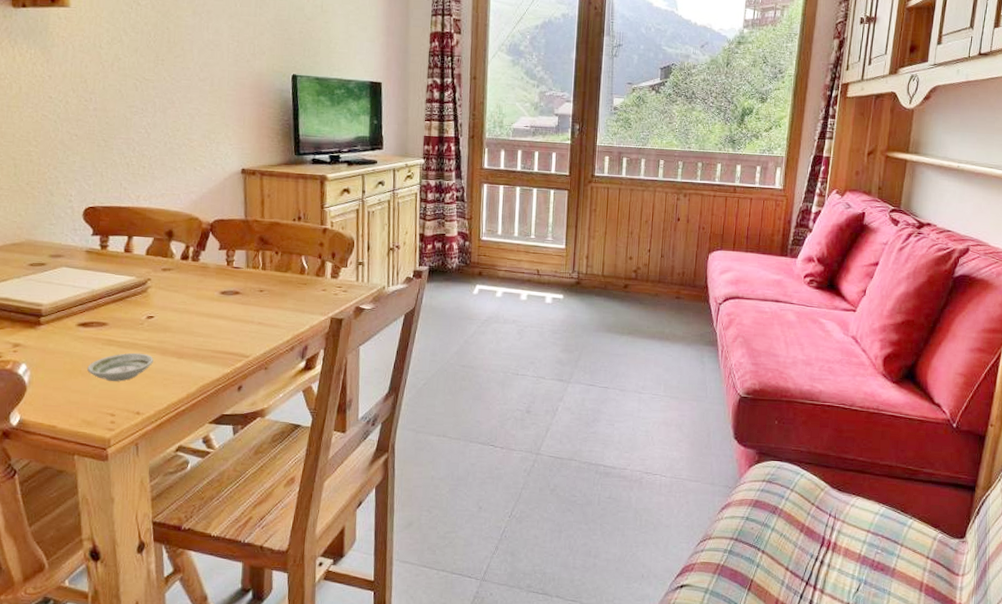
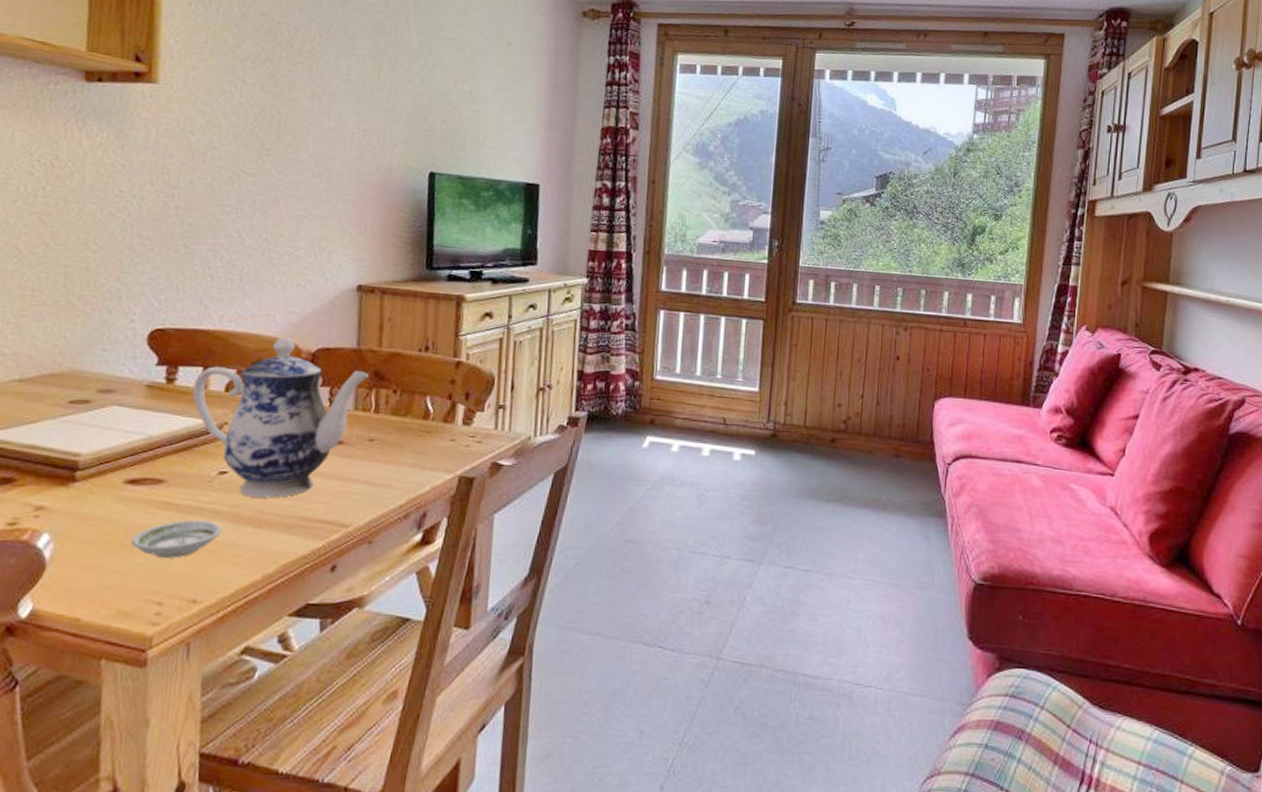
teapot: none [122,211,256,336] -> present [192,337,369,498]

